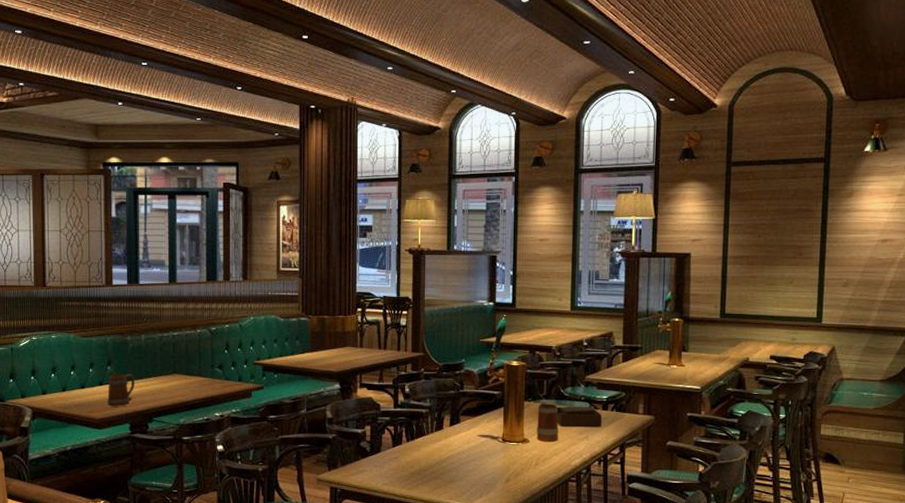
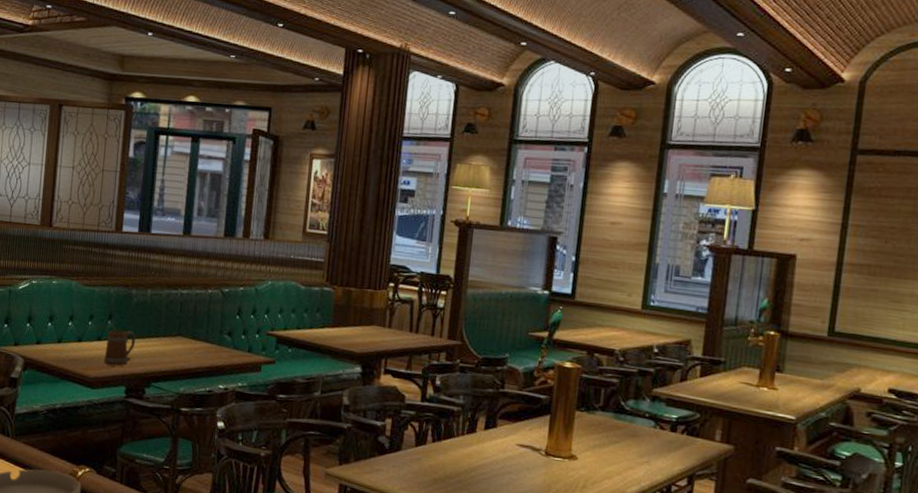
beer mug: present [536,401,559,442] -> none [586,412,616,463]
napkin holder: present [556,406,602,428] -> none [612,421,670,452]

